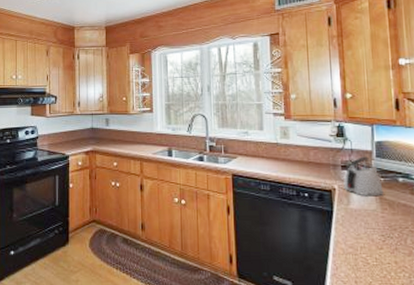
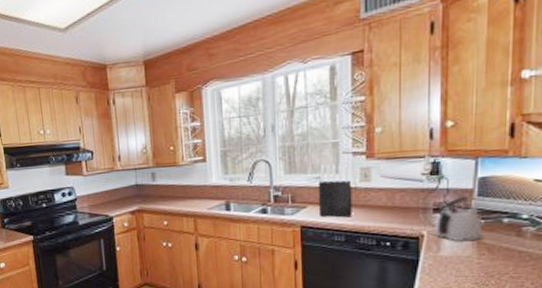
knife block: none [246,122,275,169] -> present [317,163,352,218]

